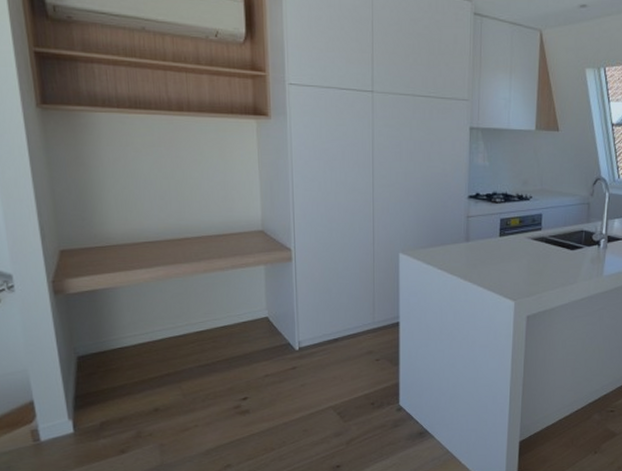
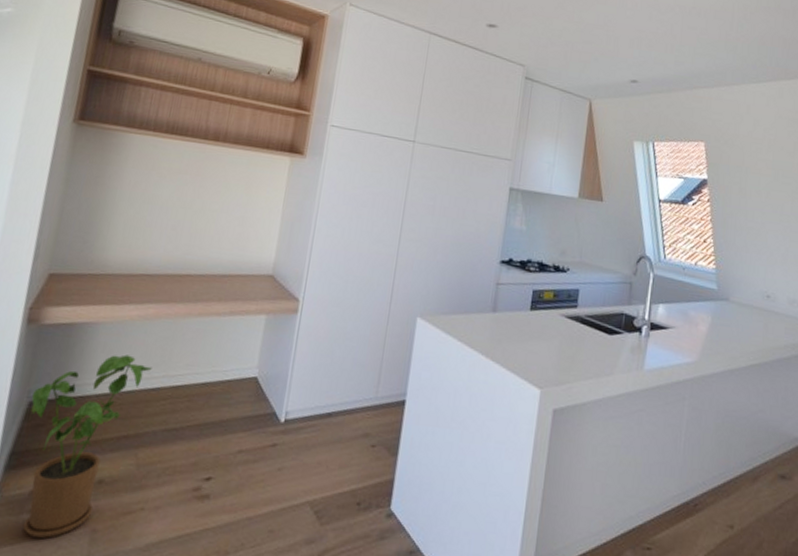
house plant: none [78,311,175,454] -> present [23,354,152,538]

